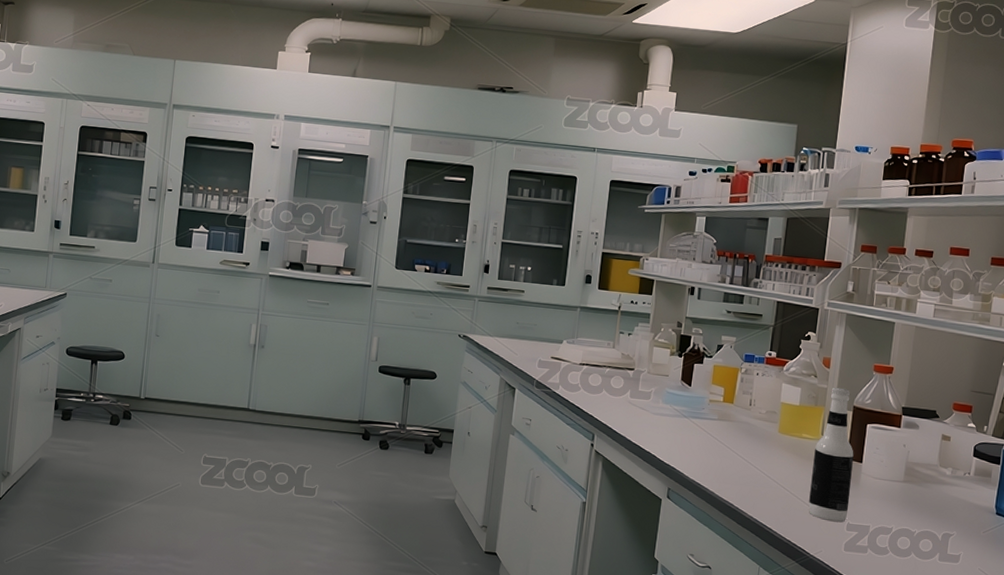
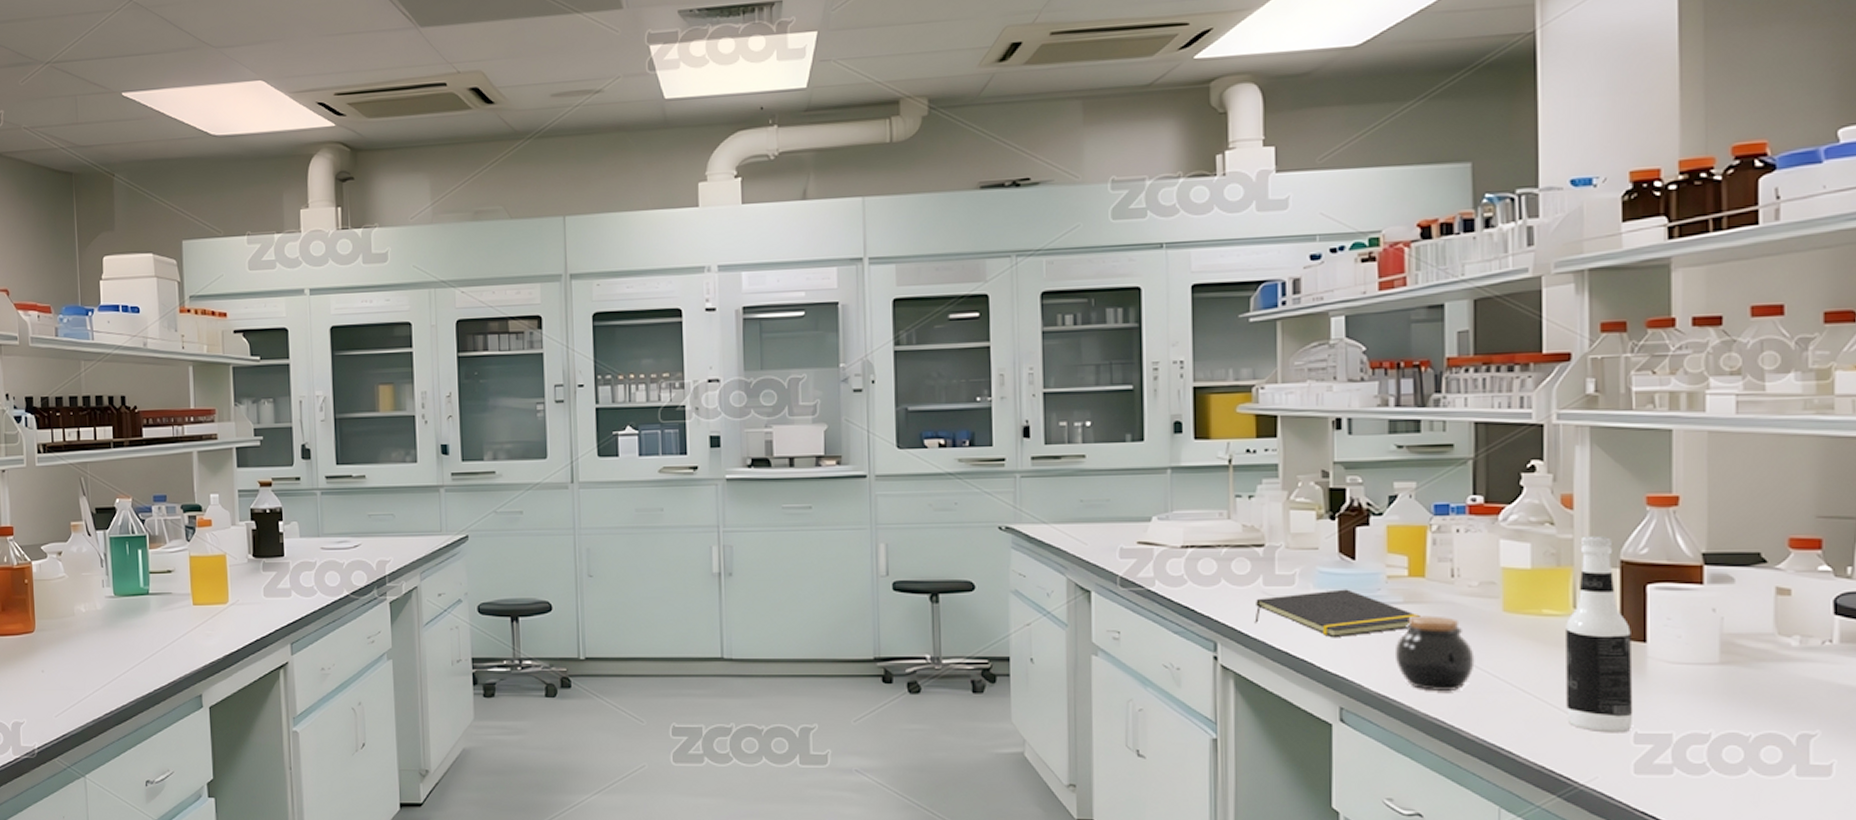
notepad: none [621,405,727,440] -> present [1254,589,1420,638]
jar: none [707,429,757,484] -> present [1394,615,1475,691]

